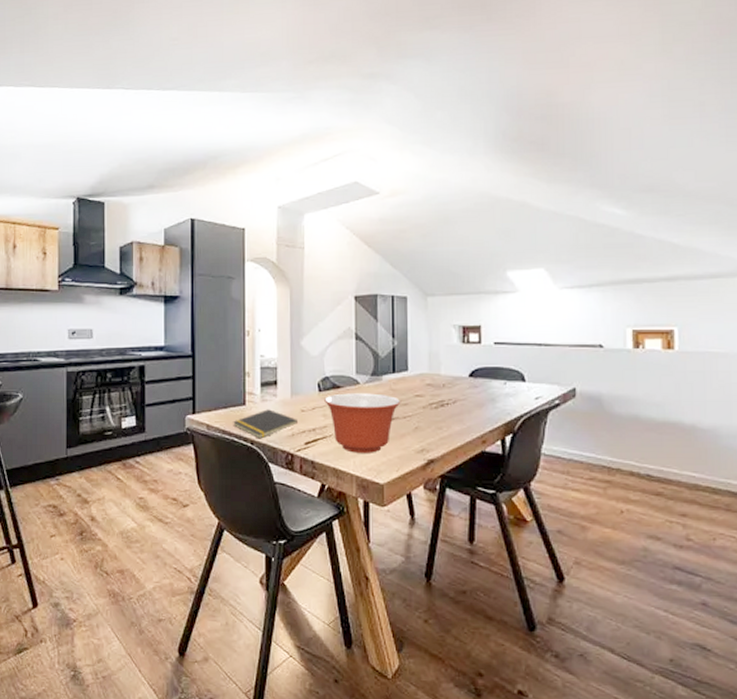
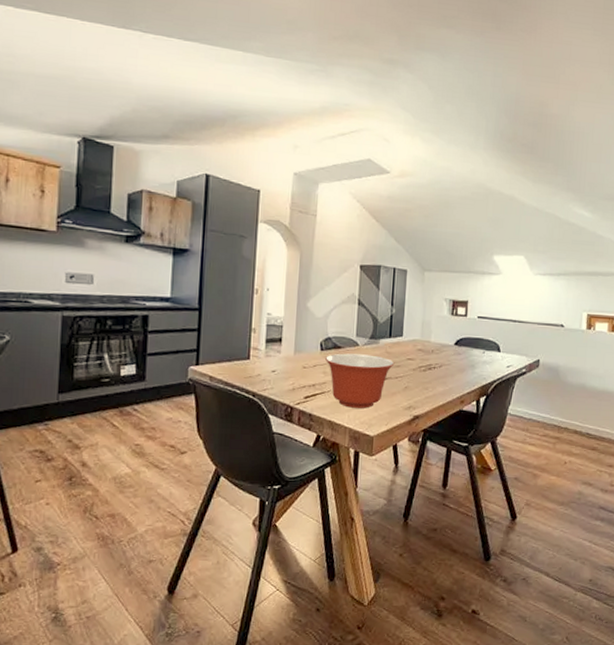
notepad: present [233,409,299,439] -> none [236,364,300,392]

